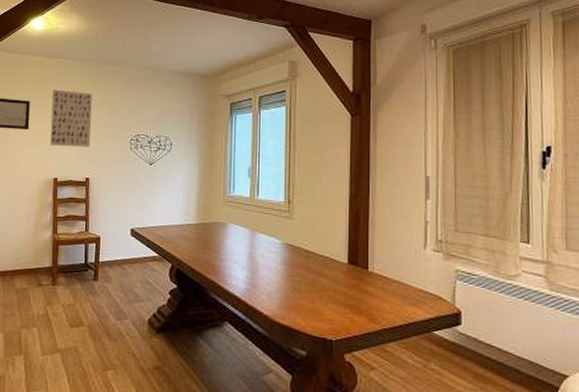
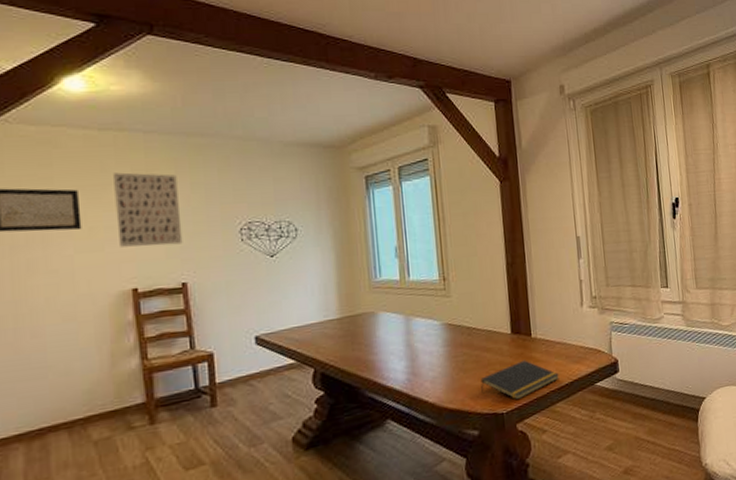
notepad: none [313,292,393,331] -> present [480,360,559,401]

